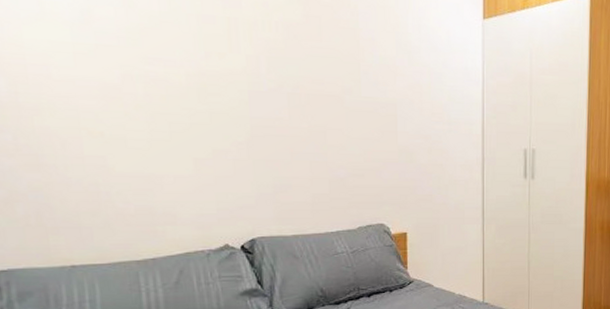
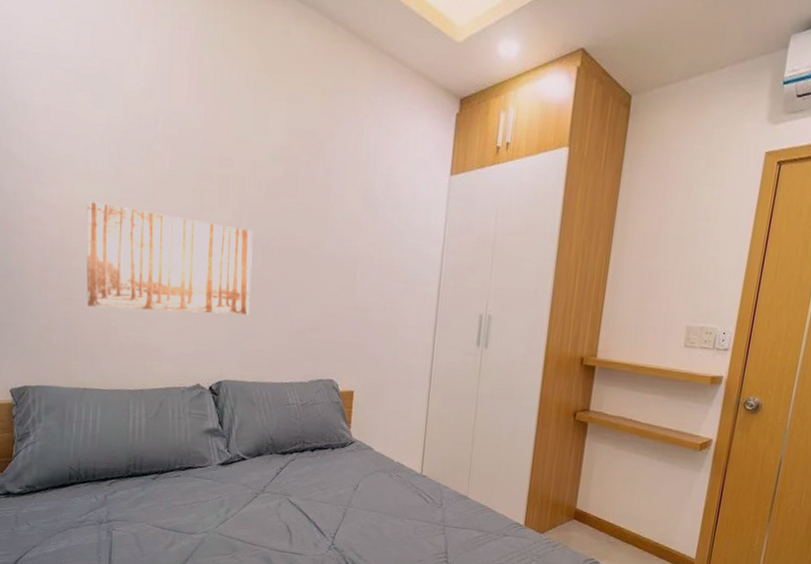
wall art: none [45,48,281,172] -> present [86,201,253,315]

